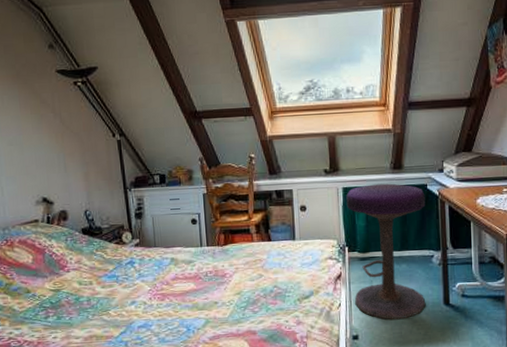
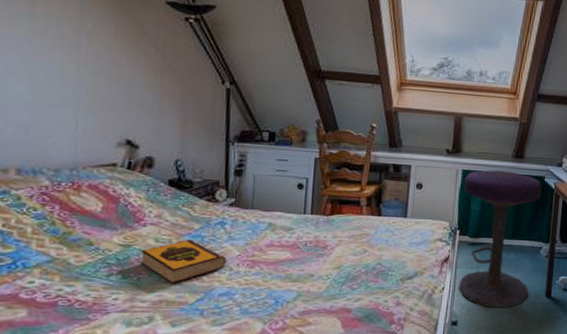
hardback book: none [69,280,140,321] -> present [141,239,227,284]

